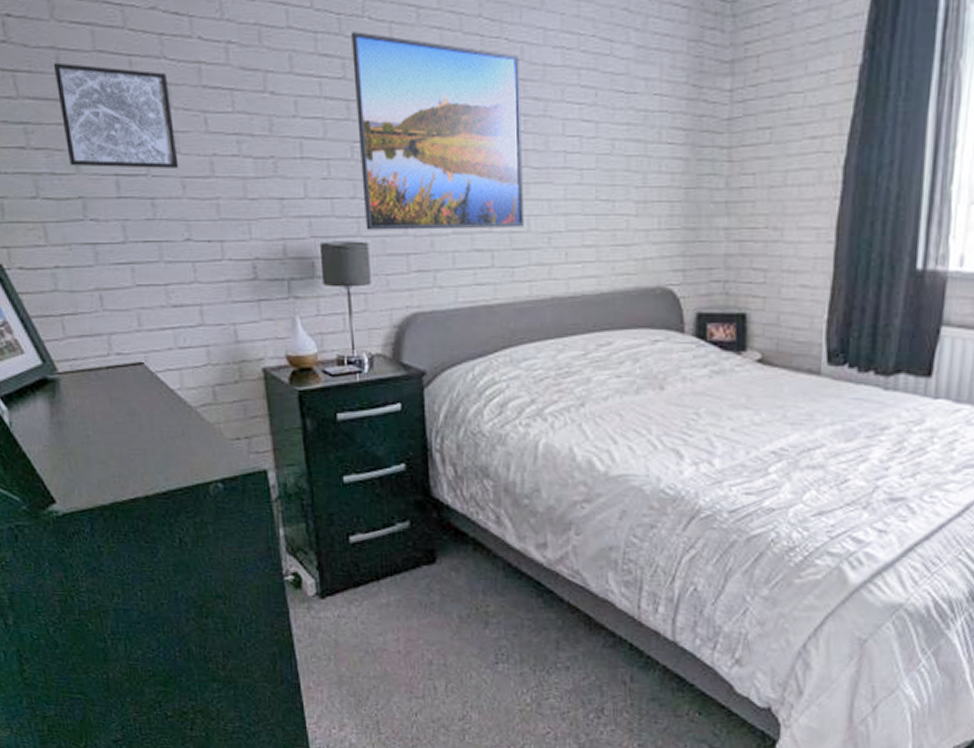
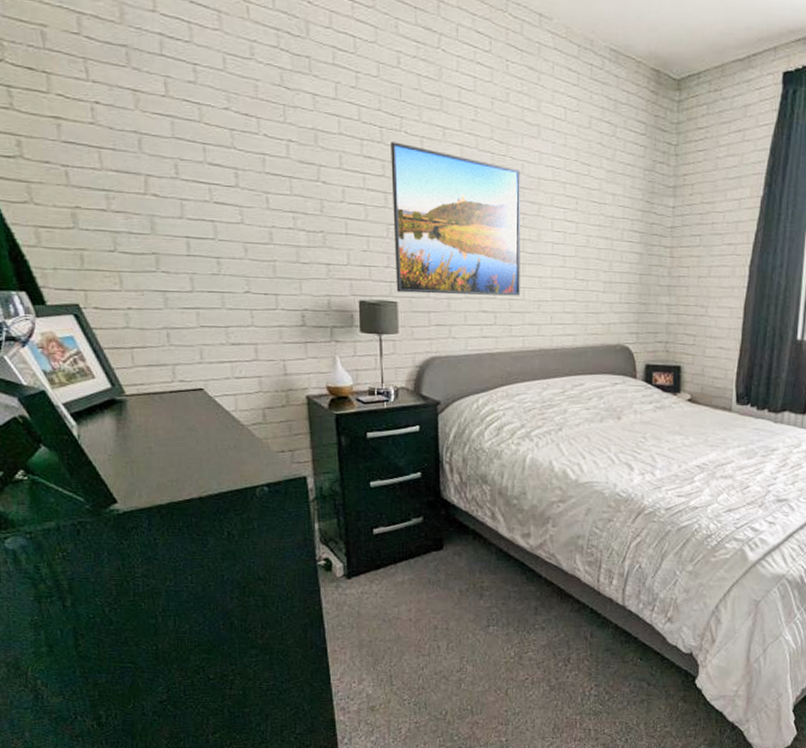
wall art: present [53,62,179,169] -> none [135,144,243,235]

